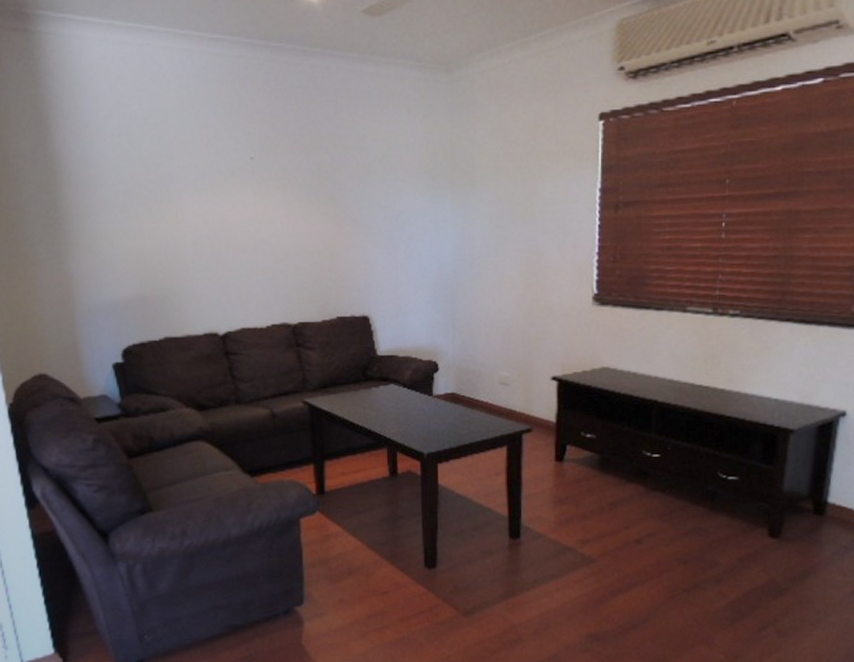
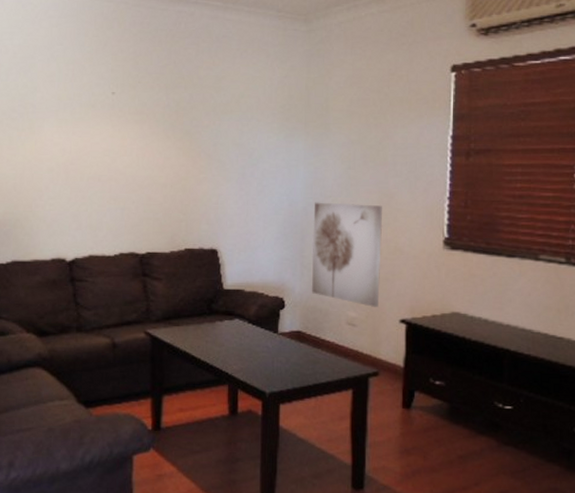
wall art: none [463,263,533,366] -> present [311,202,383,307]

